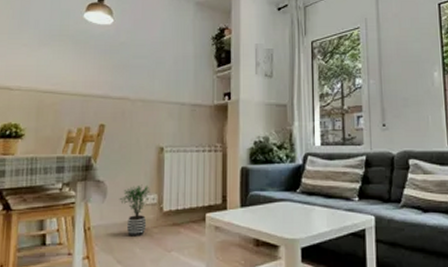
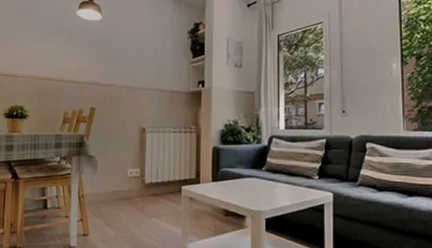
potted plant: present [119,184,150,237] -> none [107,160,134,204]

